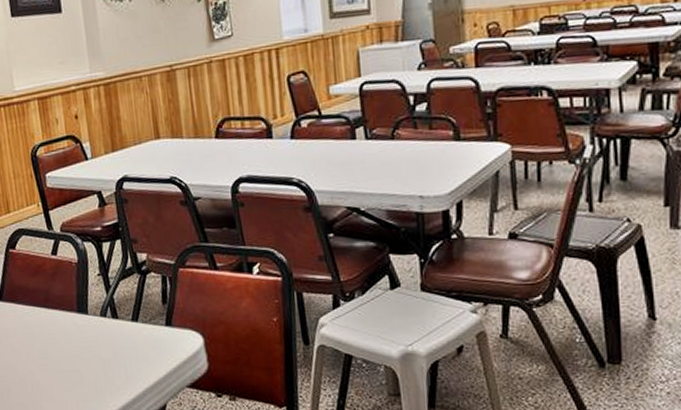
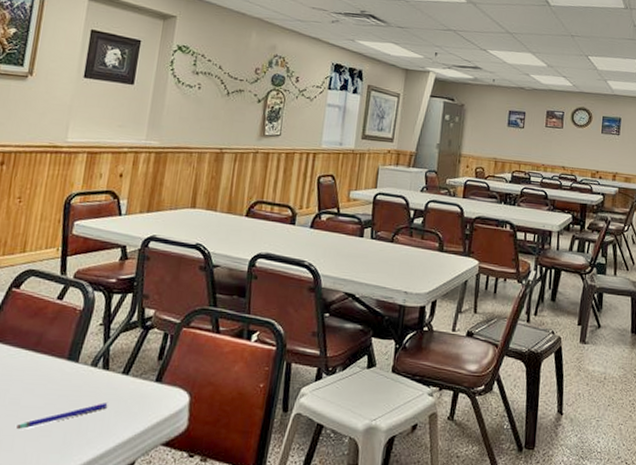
pen: none [50,351,127,382] -> present [16,403,108,430]

